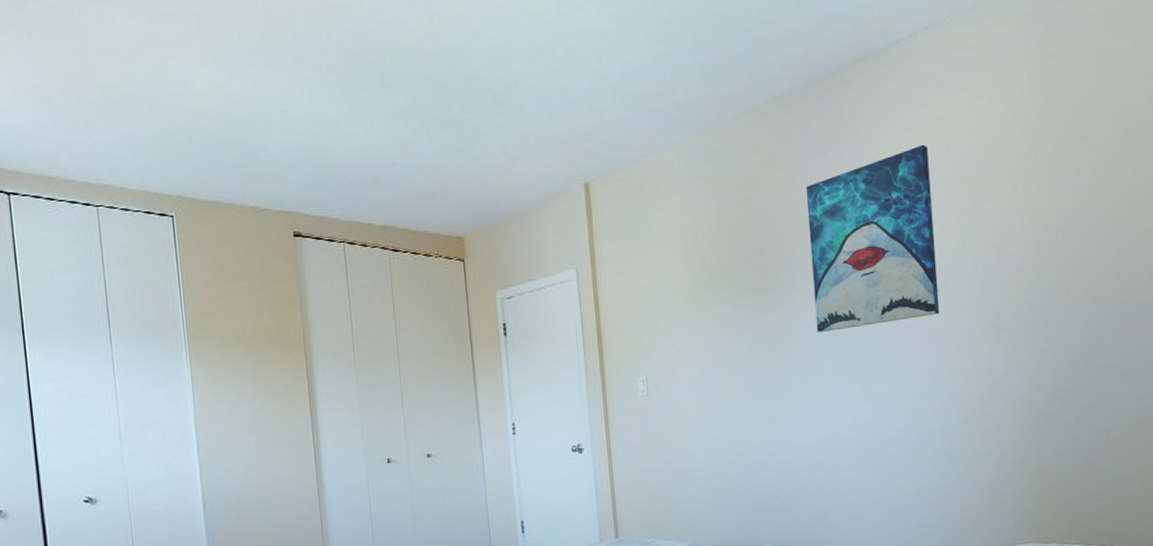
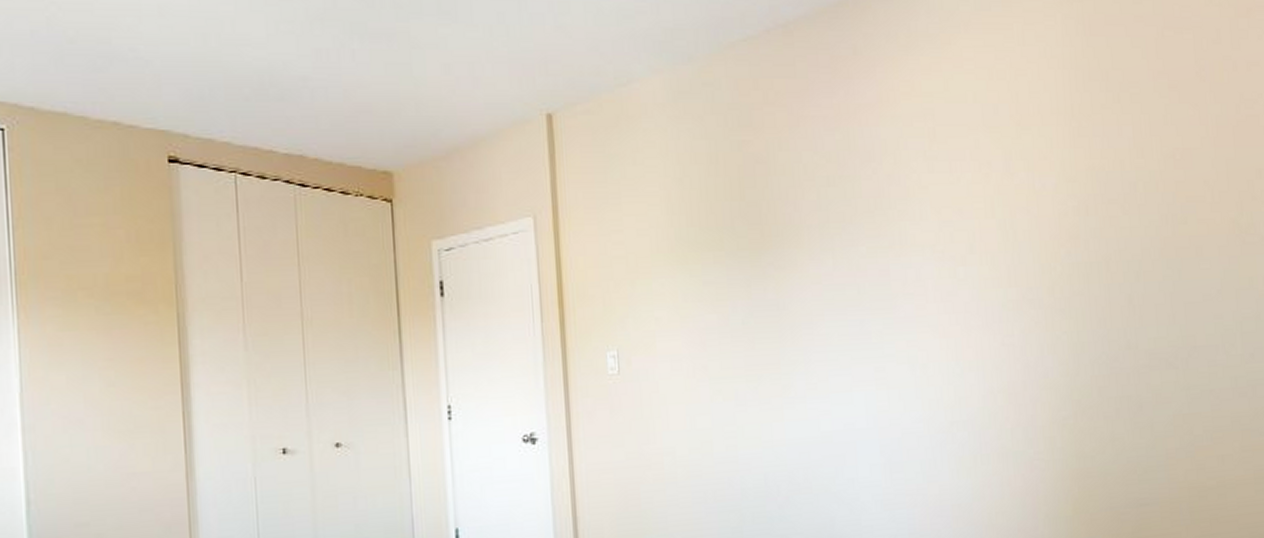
wall art: present [805,144,940,333] -> none [812,89,965,304]

